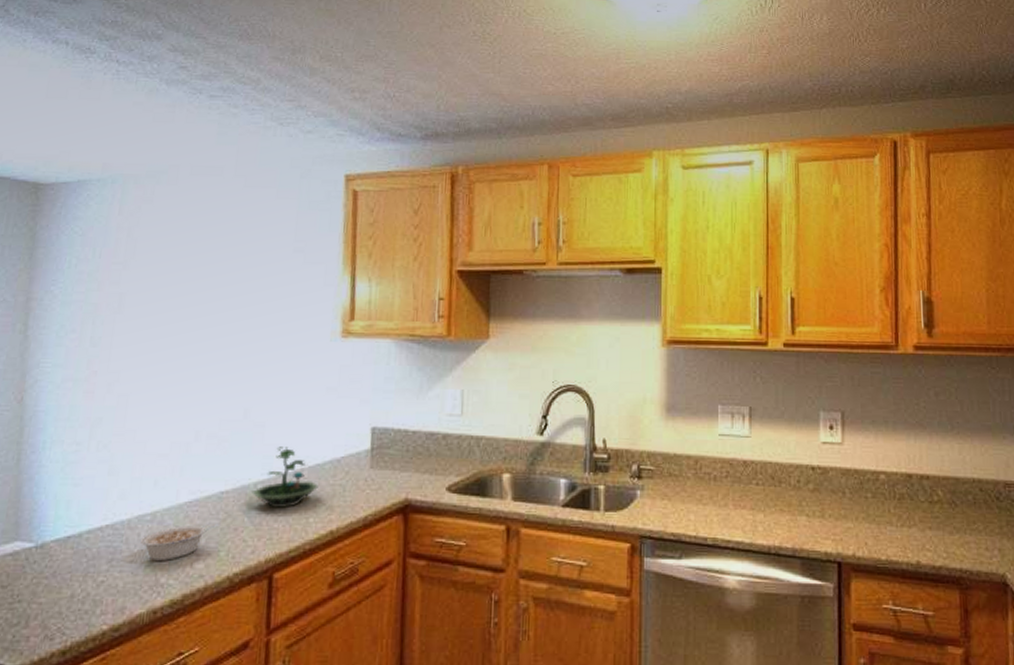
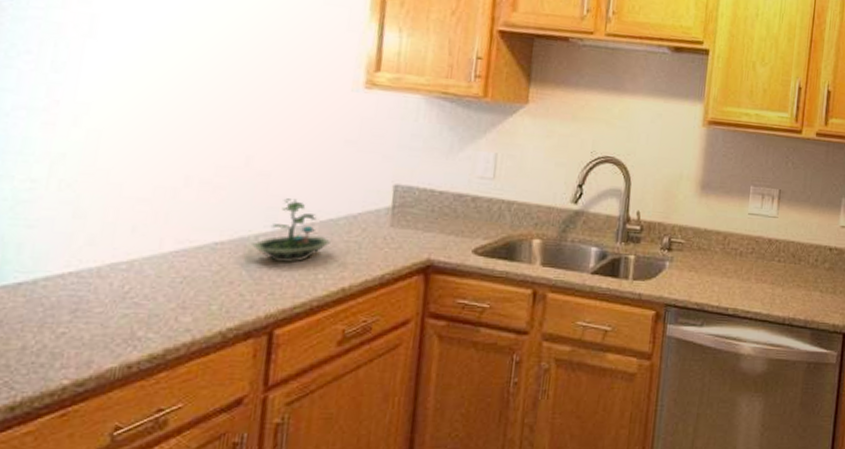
legume: present [141,524,219,561] -> none [113,275,211,313]

